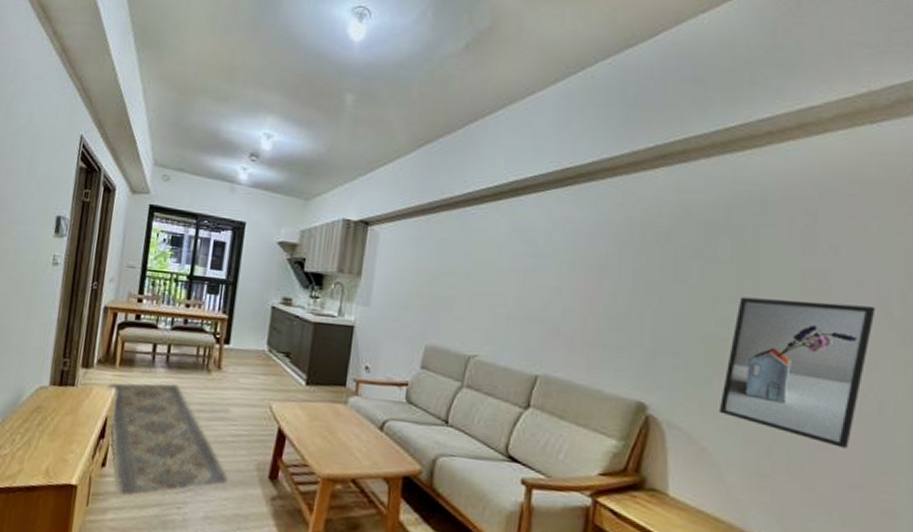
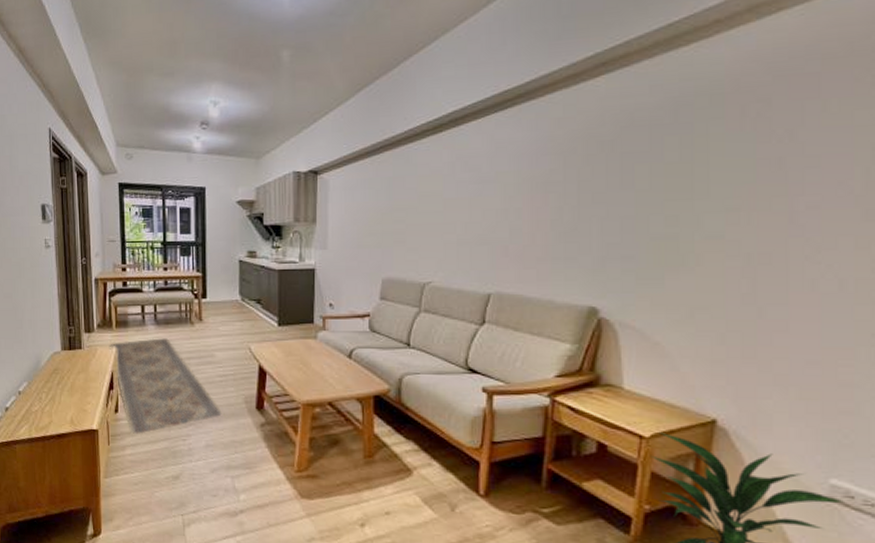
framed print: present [718,297,876,448] -> none [670,187,836,328]

